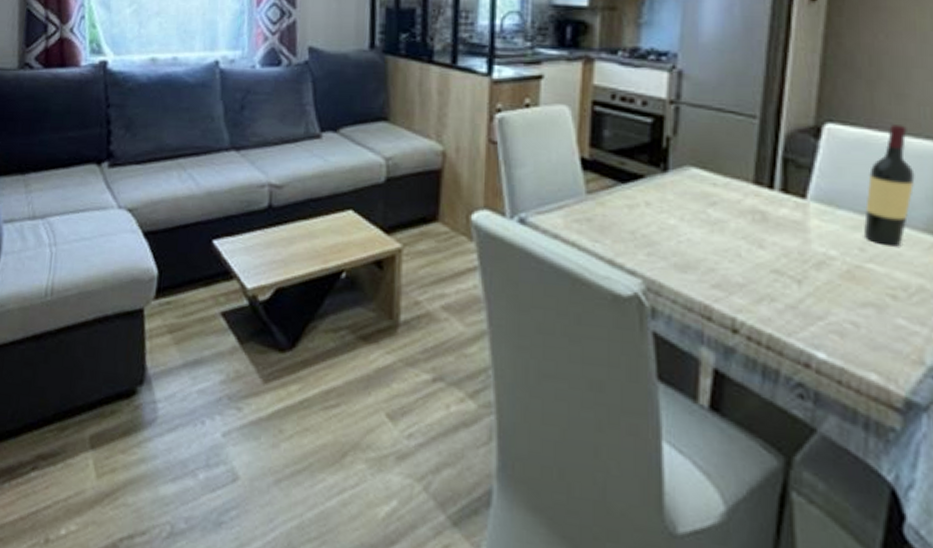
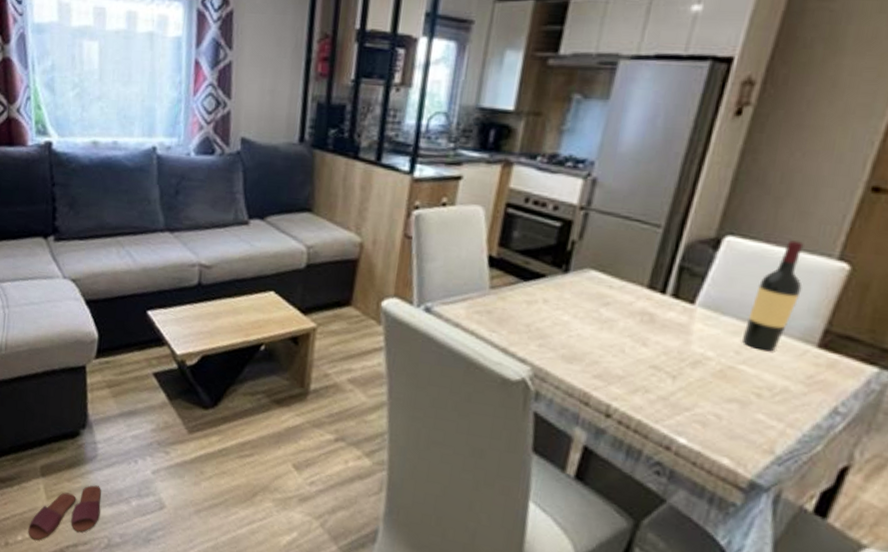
slippers: none [73,456,162,533] -> present [28,485,101,540]

